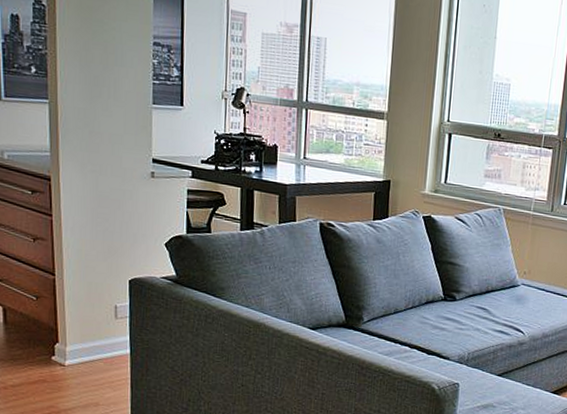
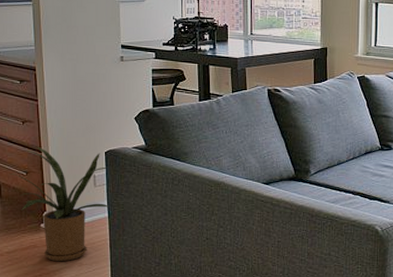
house plant: none [16,268,132,400] -> present [9,146,108,262]

